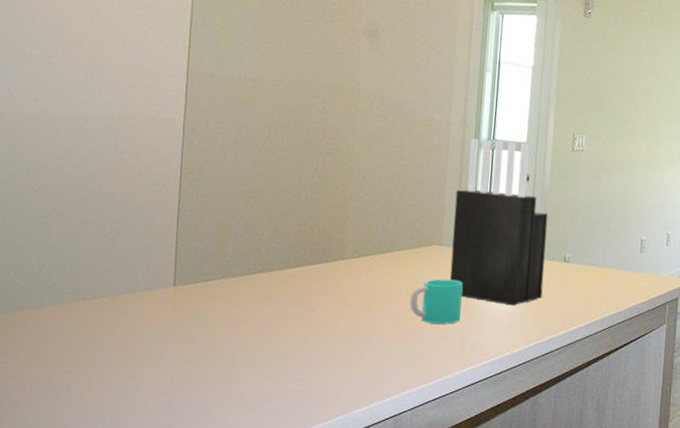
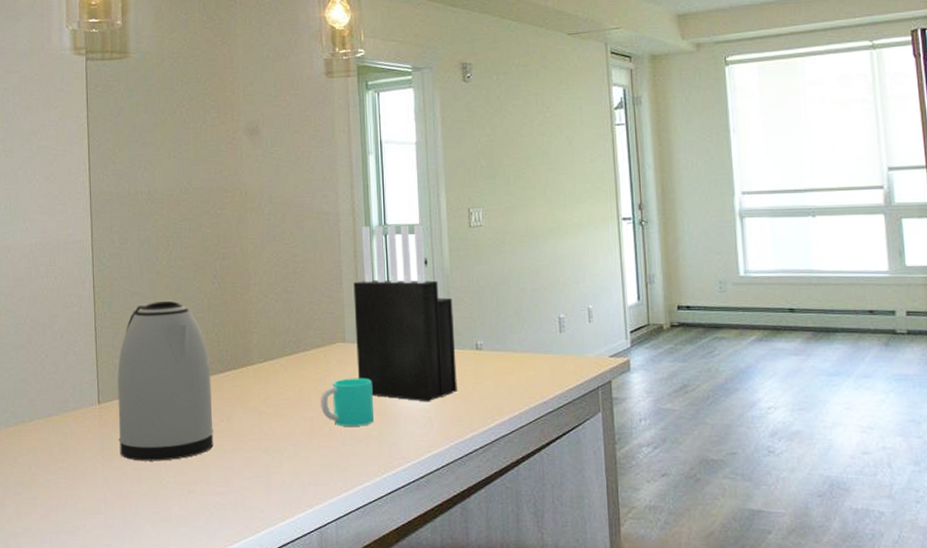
kettle: none [192,189,301,347] -> present [118,300,215,461]

